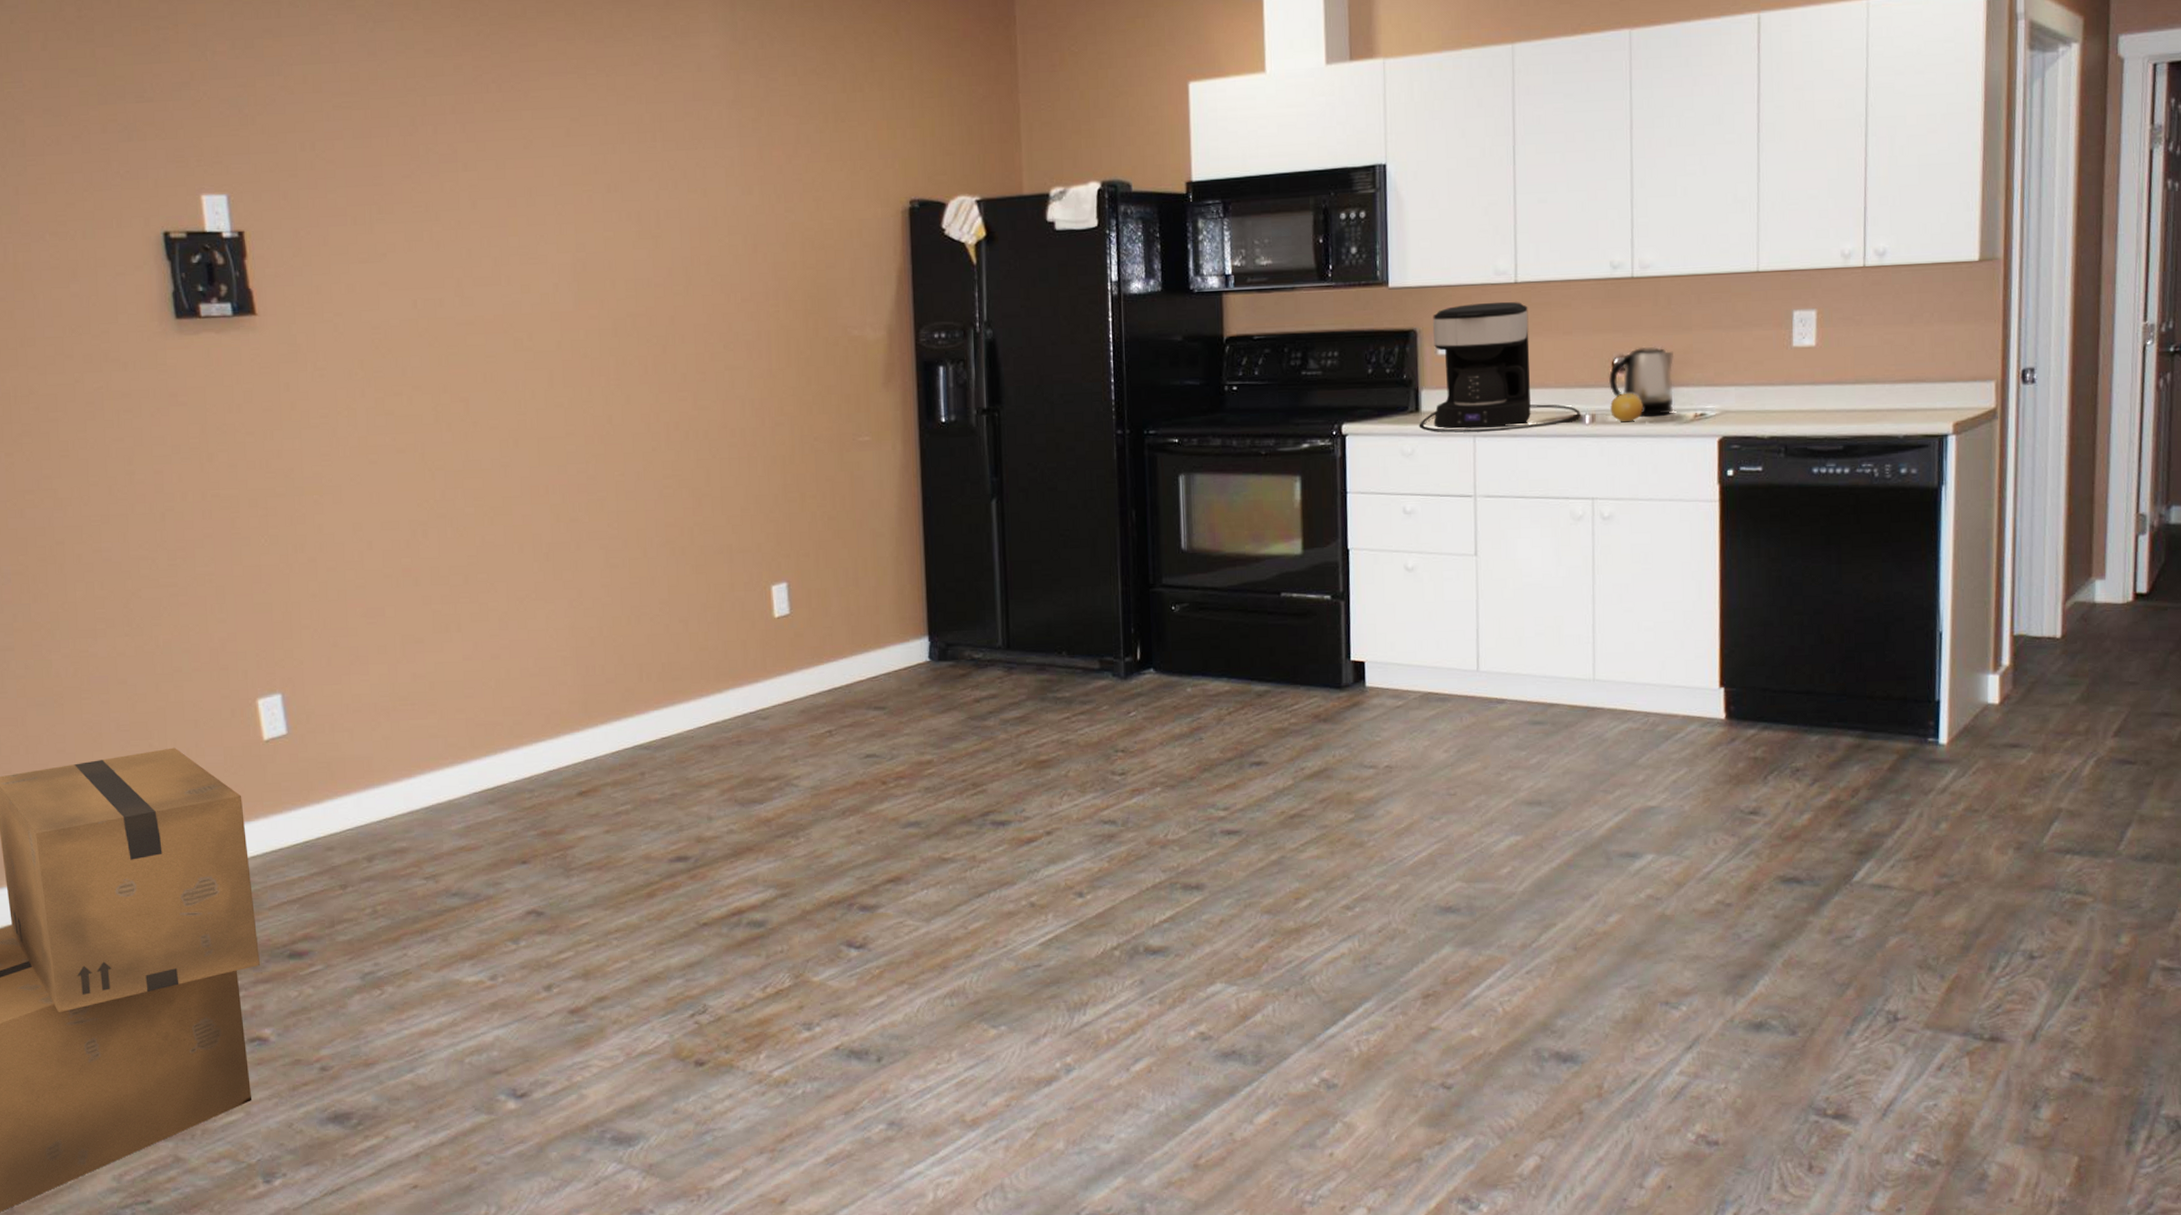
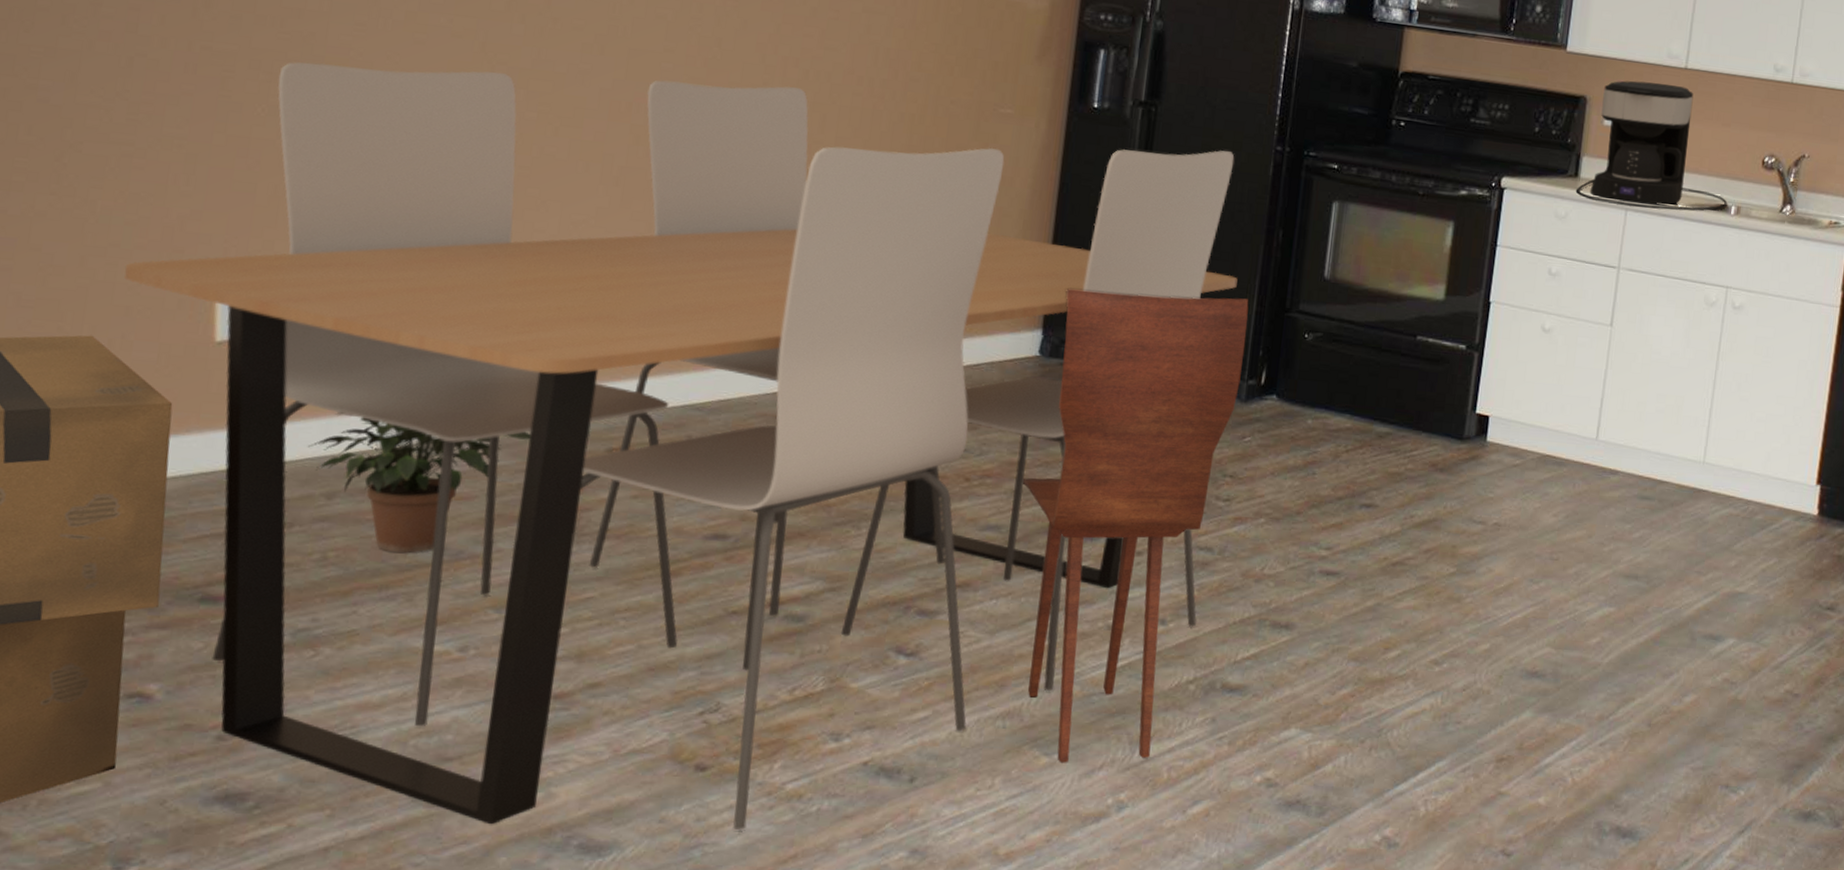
dining table: none [189,443,1111,1124] -> present [124,61,1238,830]
potted plant: none [347,785,516,901] -> present [308,412,531,553]
dining chair: none [932,581,1117,1034] -> present [1022,289,1249,763]
kettle: present [1609,346,1675,417] -> none [1757,150,1819,218]
fruit: present [1610,393,1643,422] -> none [1755,191,1785,219]

